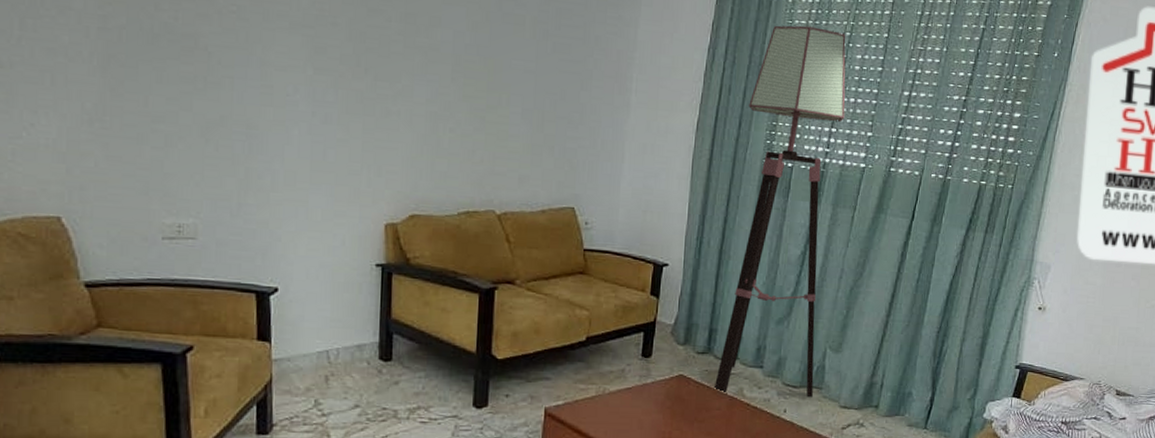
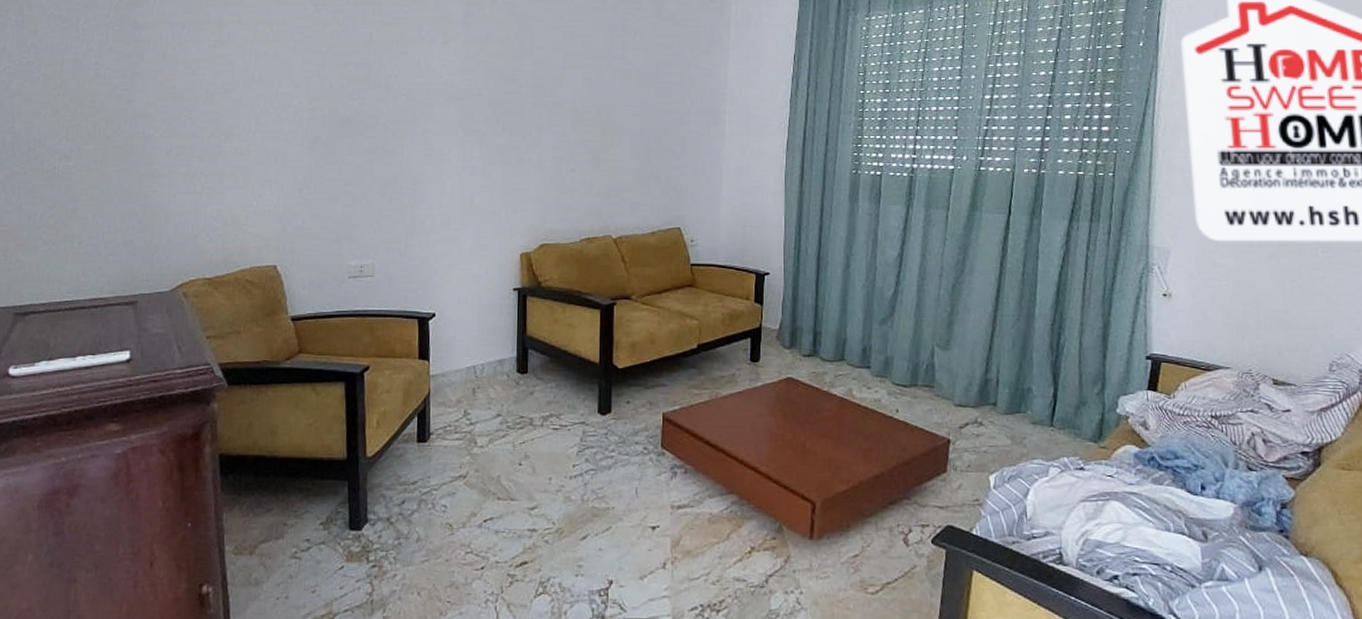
floor lamp: present [713,25,846,398] -> none [822,48,928,397]

